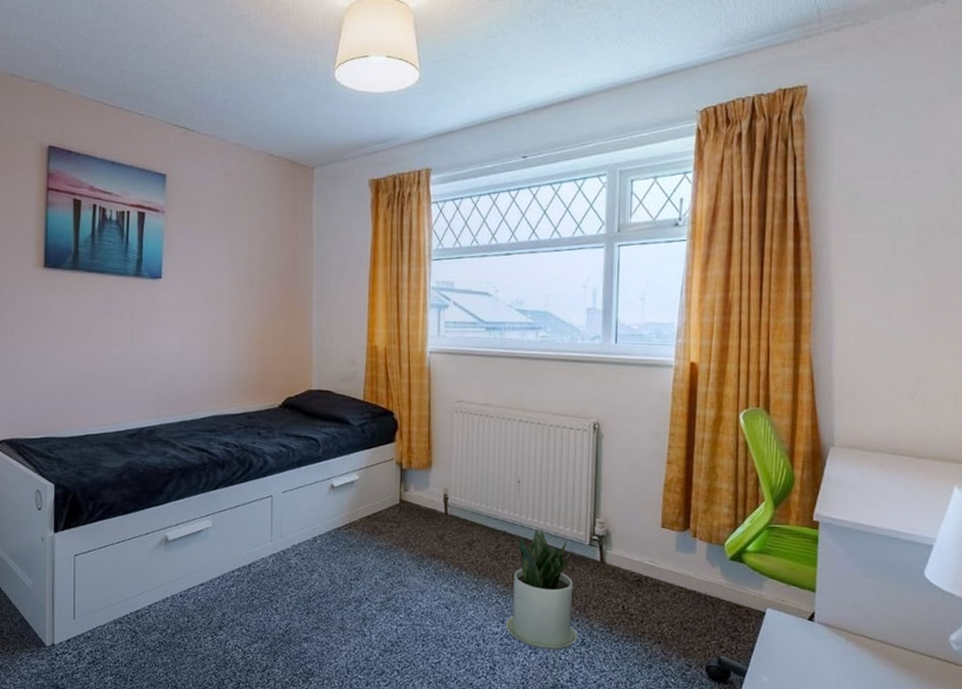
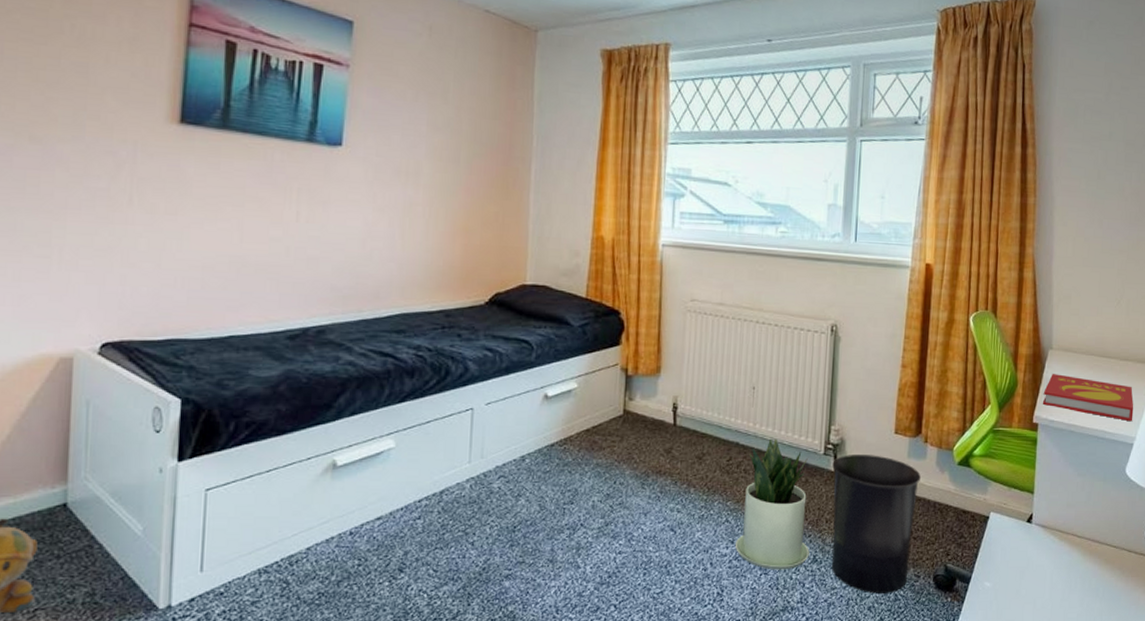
waste bin: none [598,546,690,680] -> present [831,455,921,594]
book: none [824,472,933,523] -> present [1043,374,1134,422]

